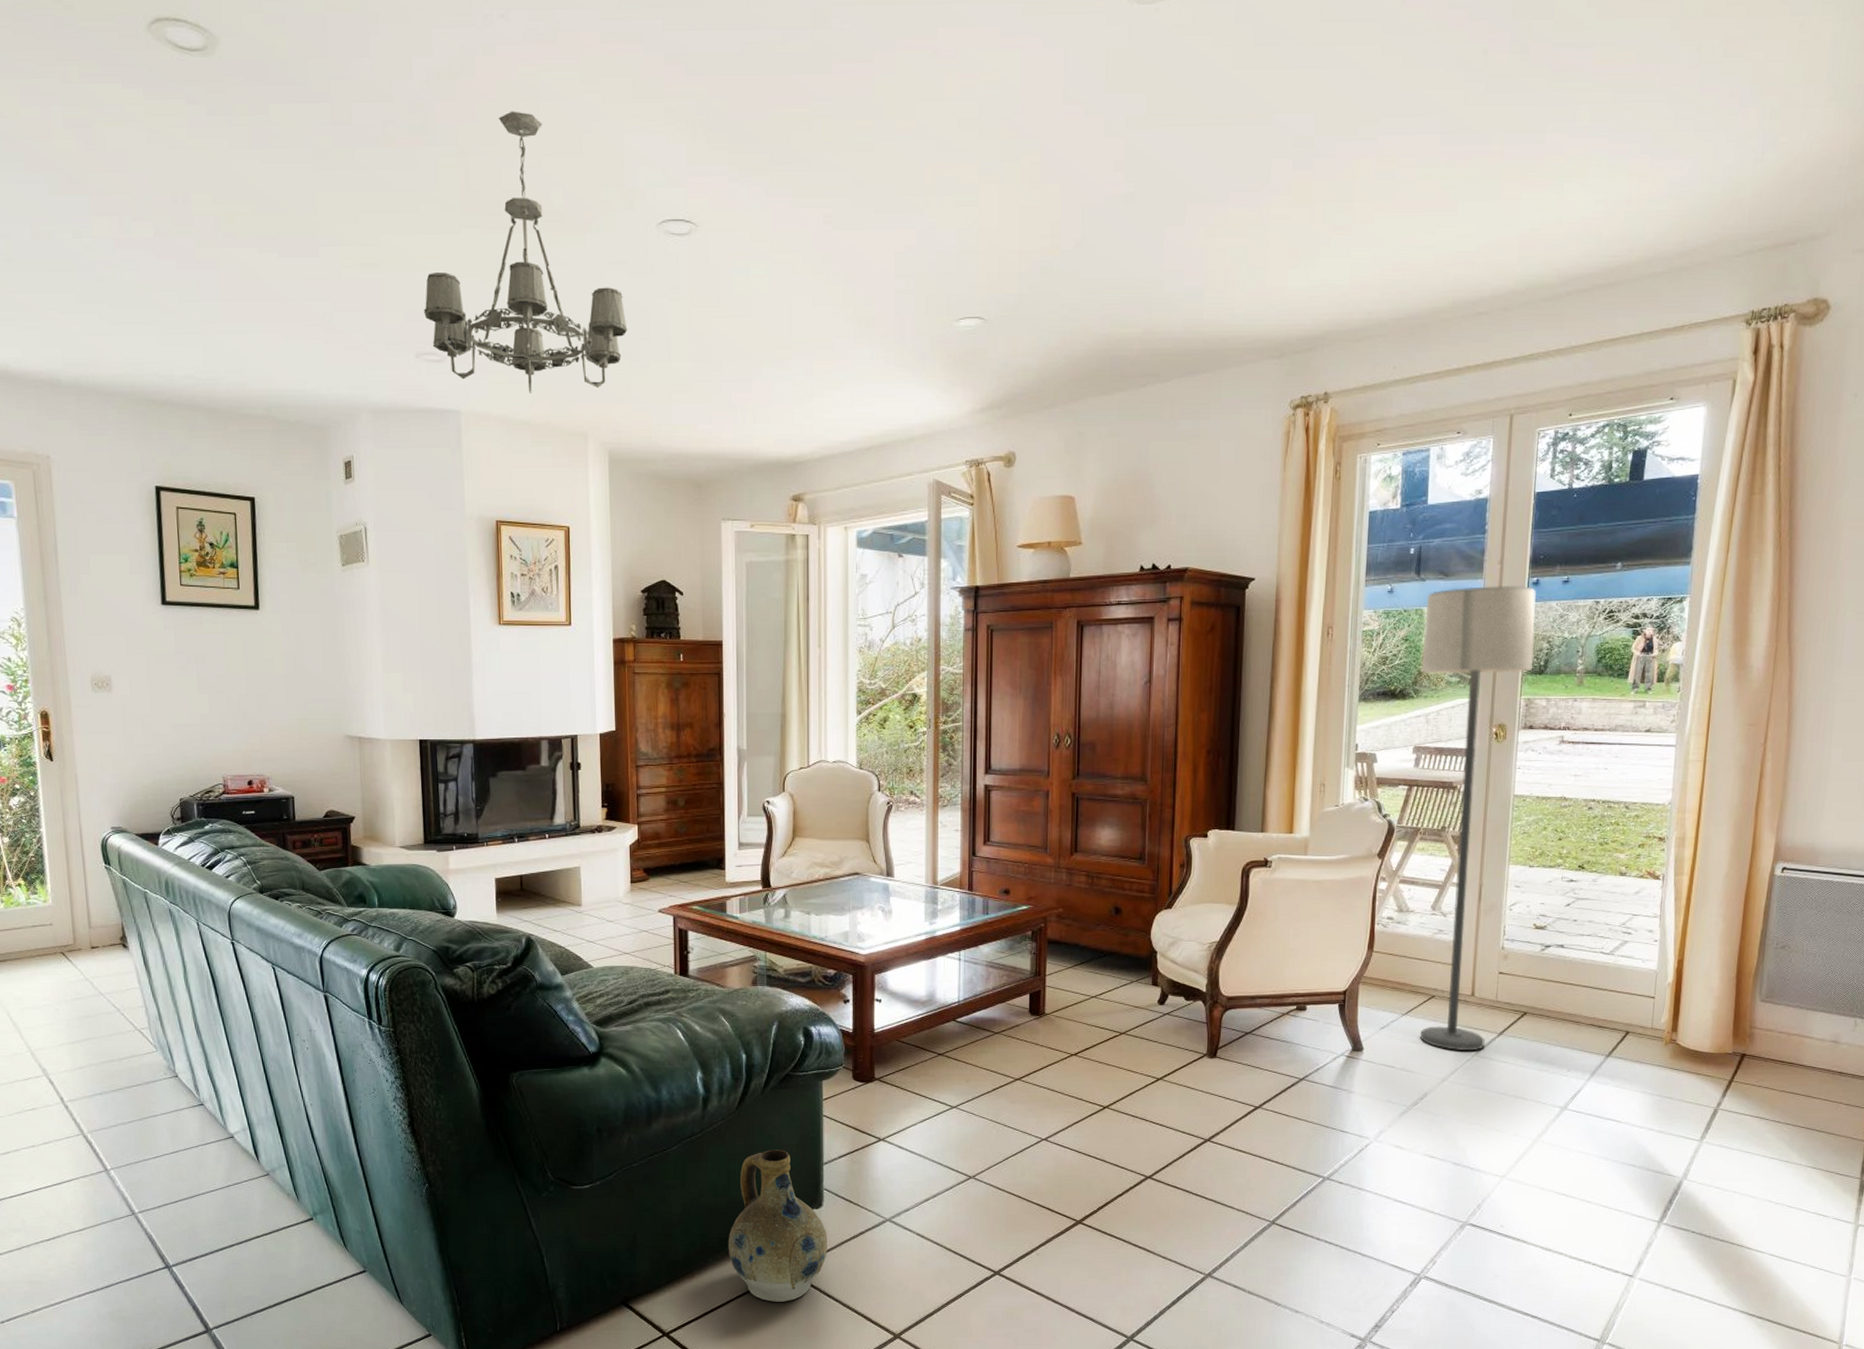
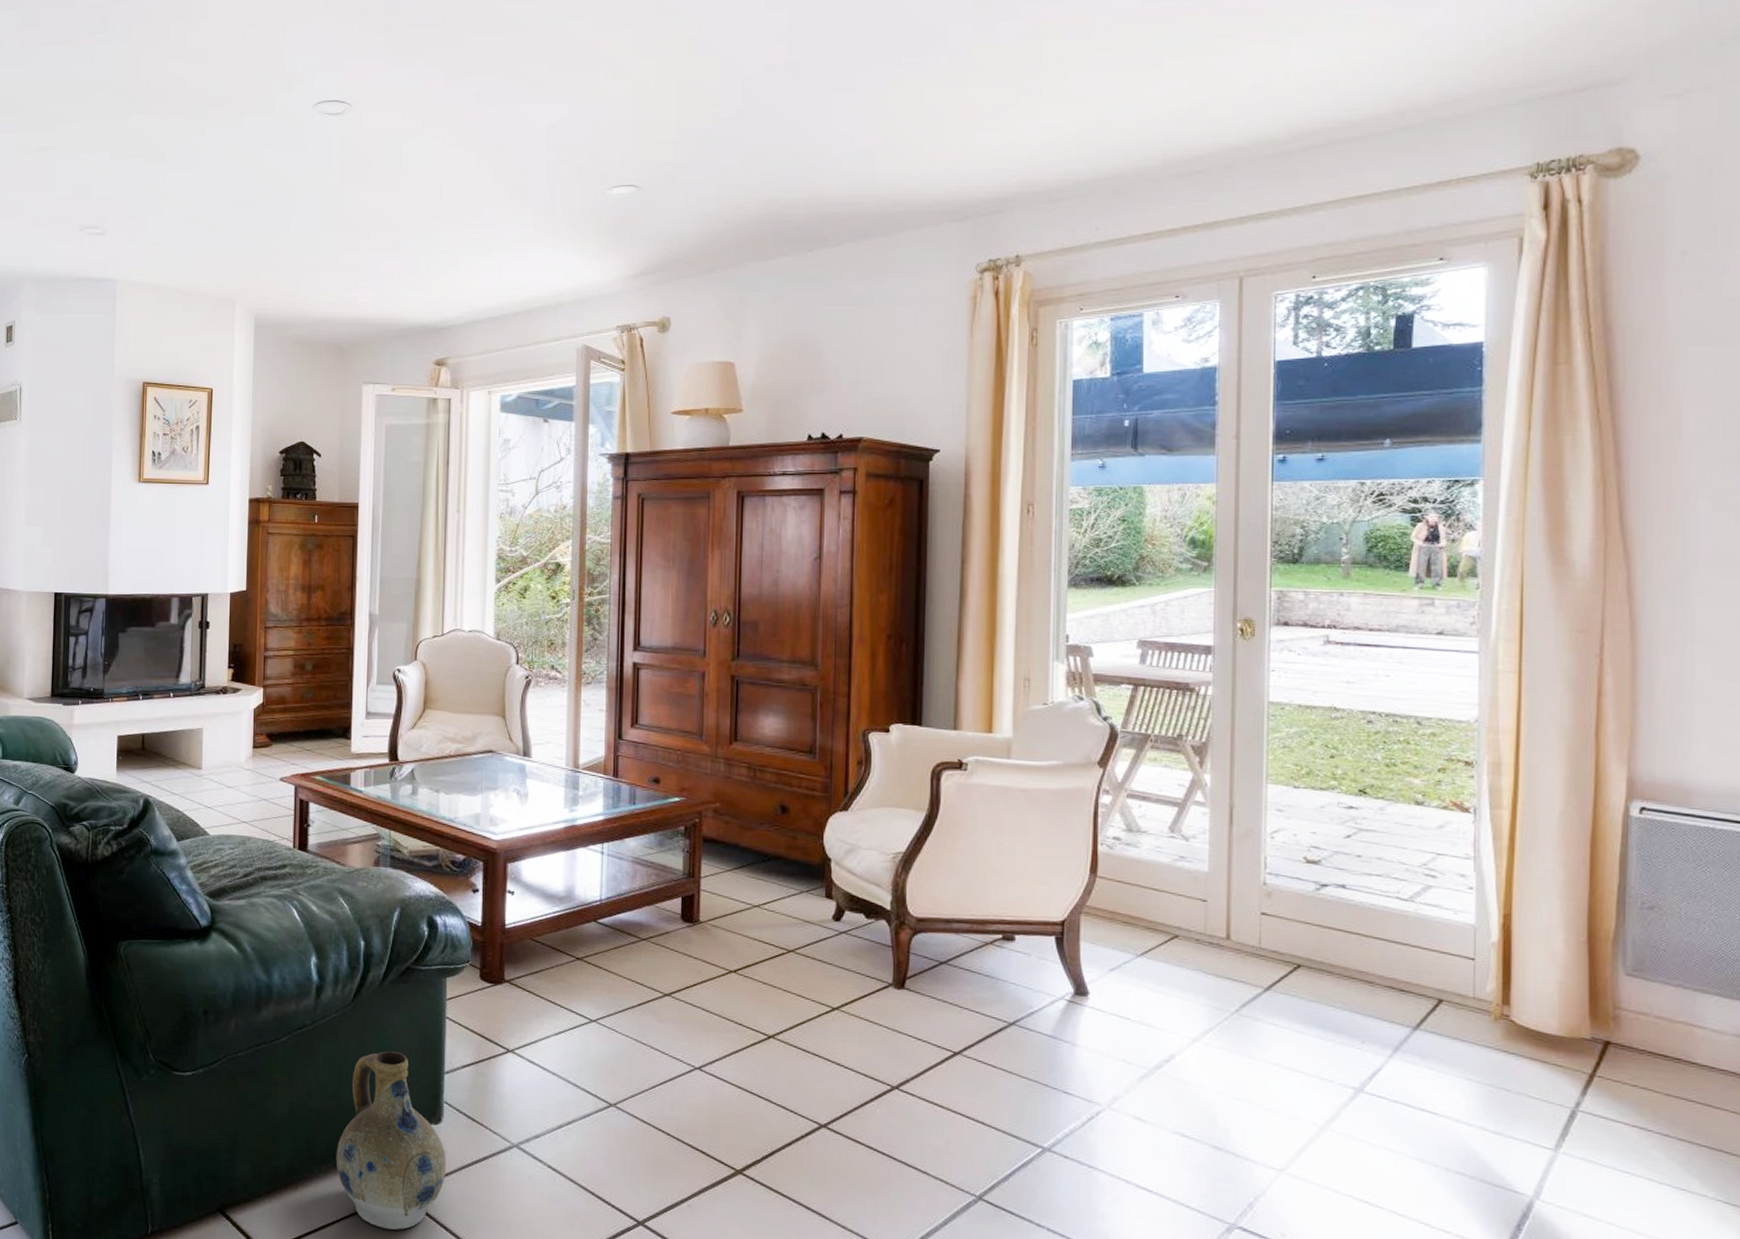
chandelier: present [424,111,628,393] -> none [90,9,280,263]
lamp: present [1420,586,1537,1051] -> none [1143,463,1285,1007]

